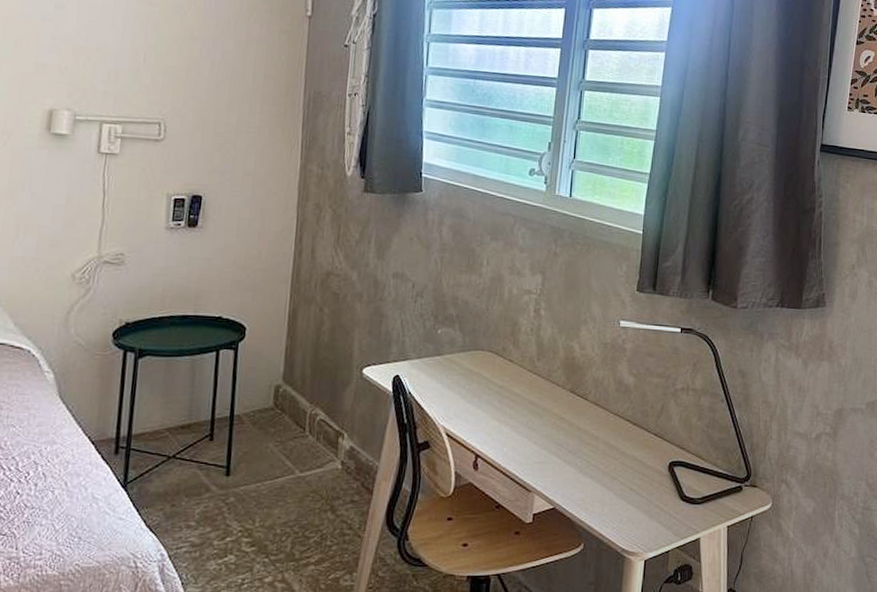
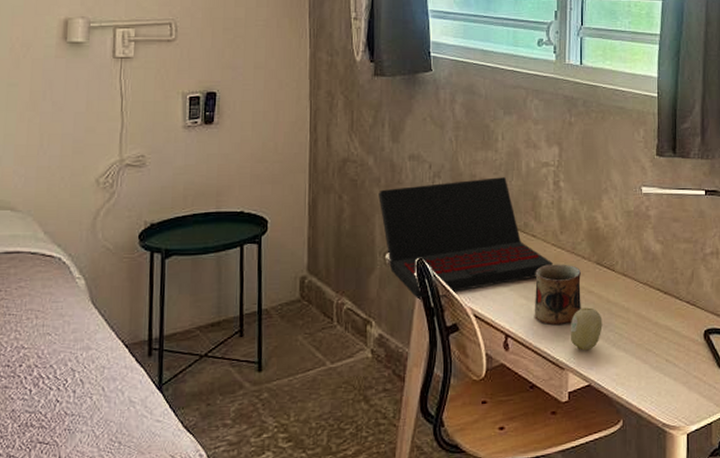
laptop: none [359,301,528,414] -> present [378,177,553,298]
mug: none [505,389,554,449] -> present [534,264,581,326]
fruit: none [538,433,572,475] -> present [570,307,603,351]

